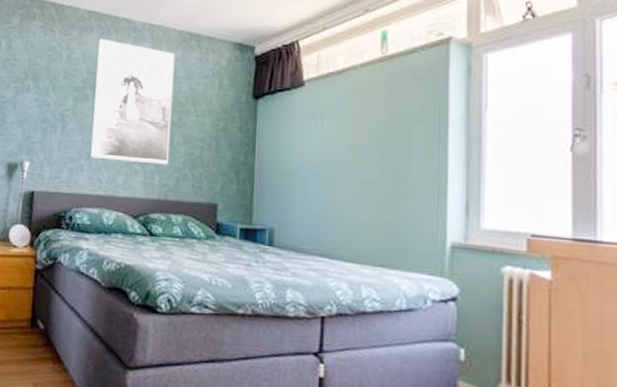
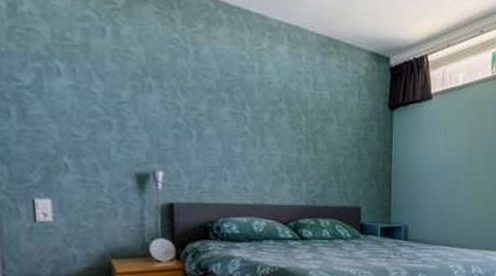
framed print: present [90,38,175,165] -> none [230,34,315,172]

